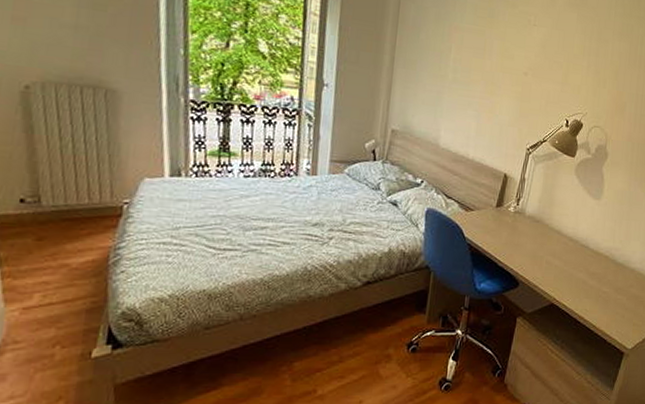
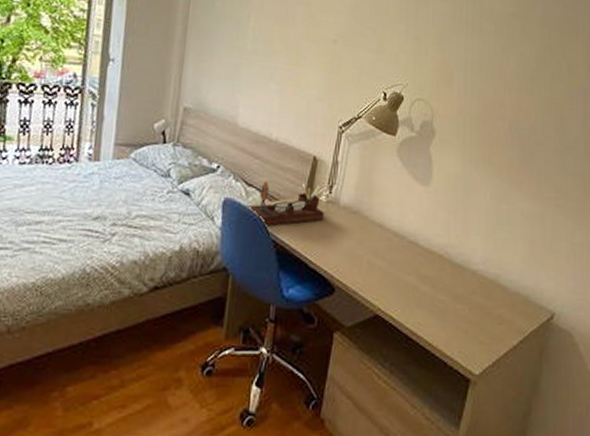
desk organizer: none [445,194,513,232] -> present [245,181,325,226]

